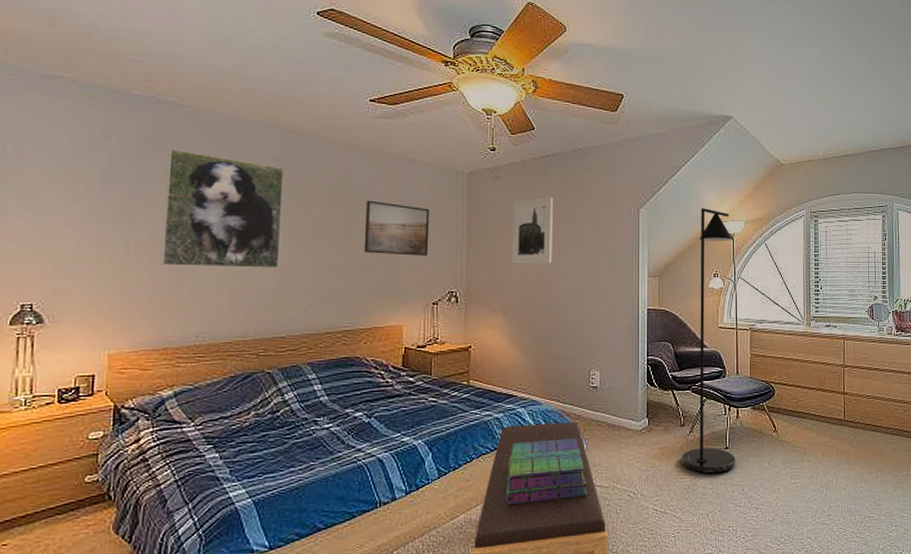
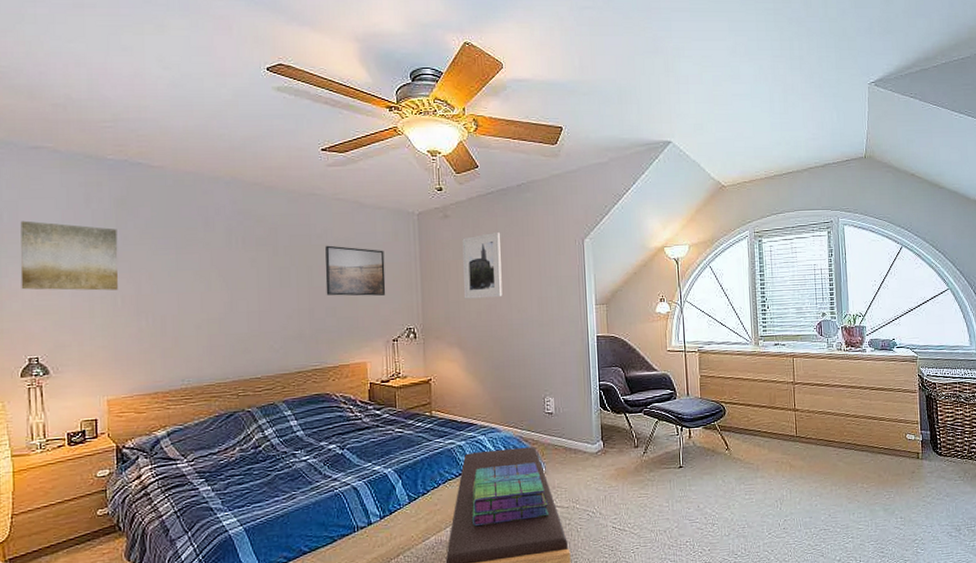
wall art: none [20,154,137,235] -> present [20,220,119,291]
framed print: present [161,148,285,269] -> none [143,207,251,317]
floor lamp: present [682,208,736,474] -> none [637,234,690,492]

